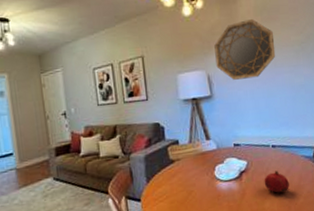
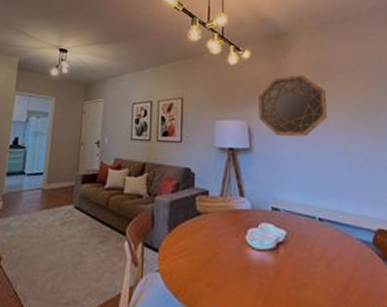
fruit: present [264,170,289,193] -> none [306,251,340,281]

